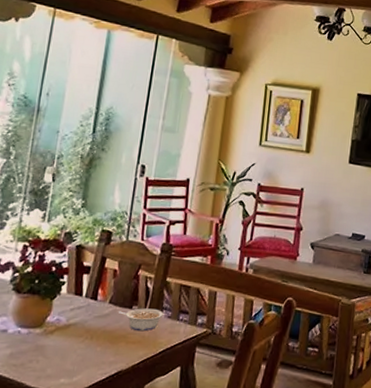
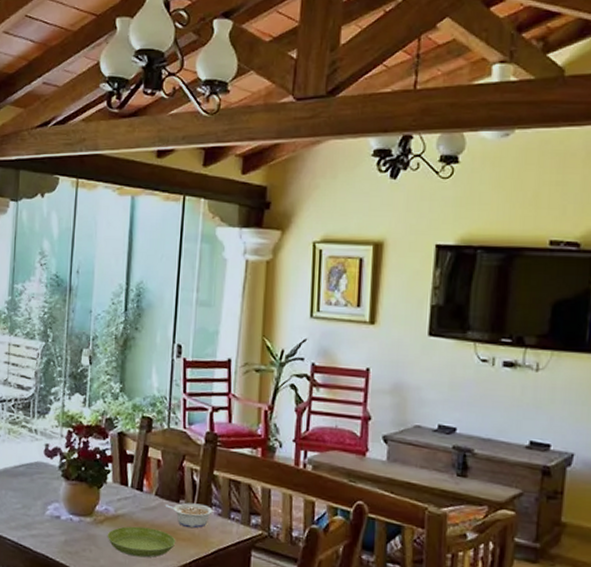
saucer: none [56,334,126,363] -> present [107,526,176,558]

